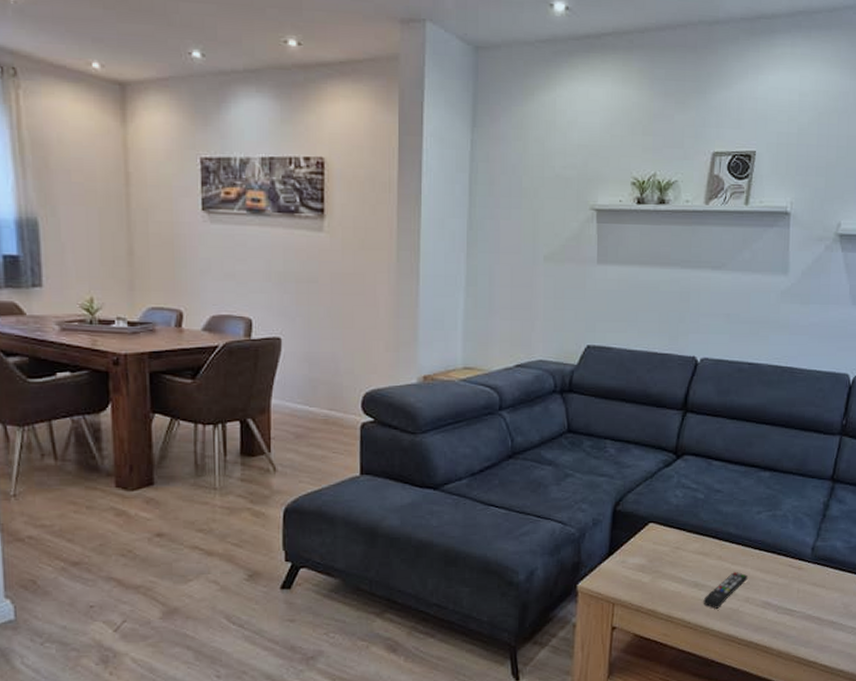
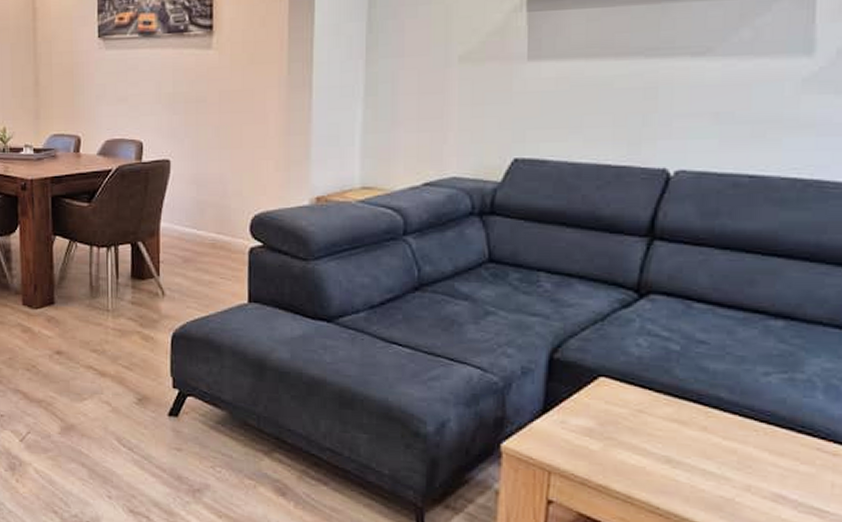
remote control: present [703,571,748,609] -> none [679,448,749,495]

